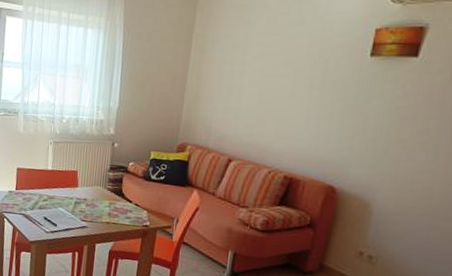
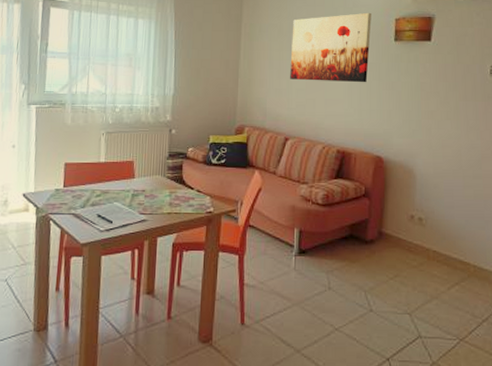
wall art: none [240,21,346,104] -> present [290,12,372,83]

